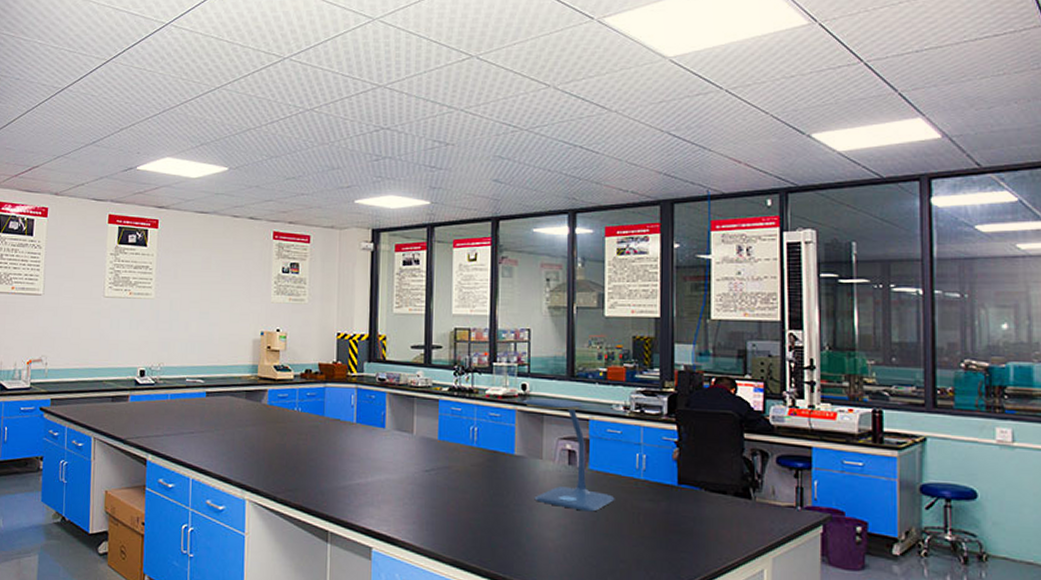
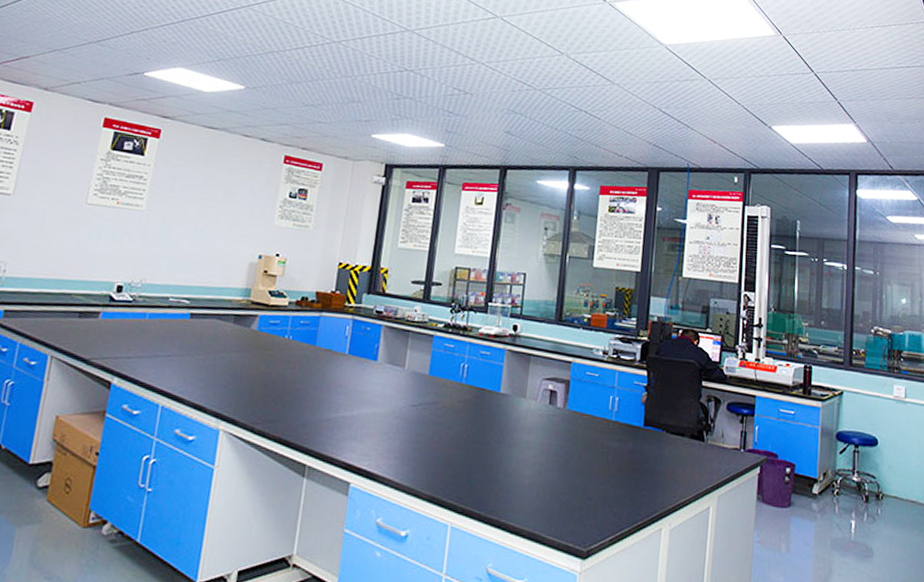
desk lamp: present [522,398,615,512] -> none [512,339,588,450]

